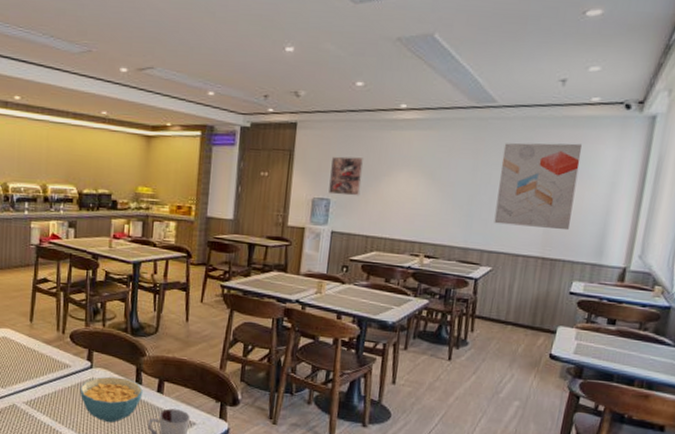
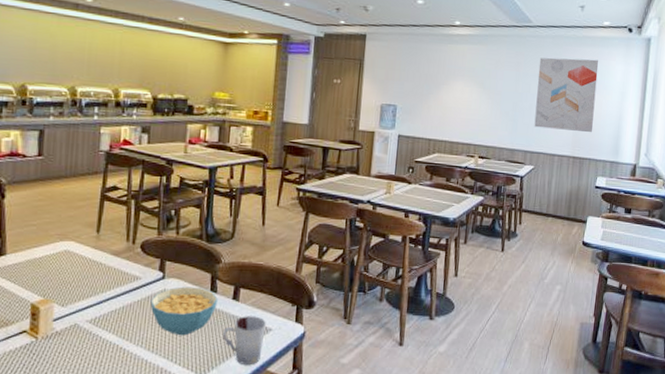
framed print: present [328,156,364,196] -> none [395,66,425,103]

